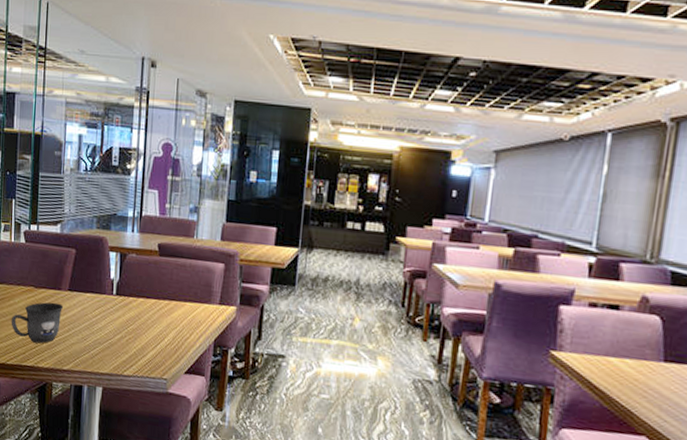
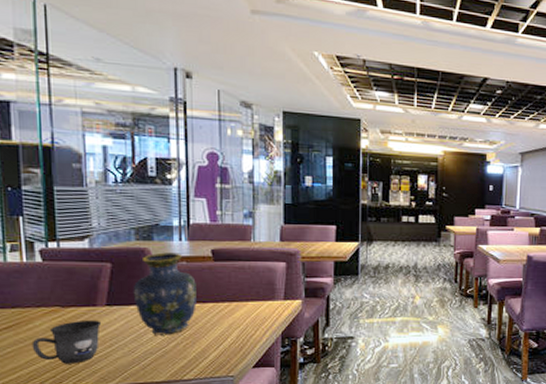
vase: none [90,242,143,327] -> present [133,252,197,335]

